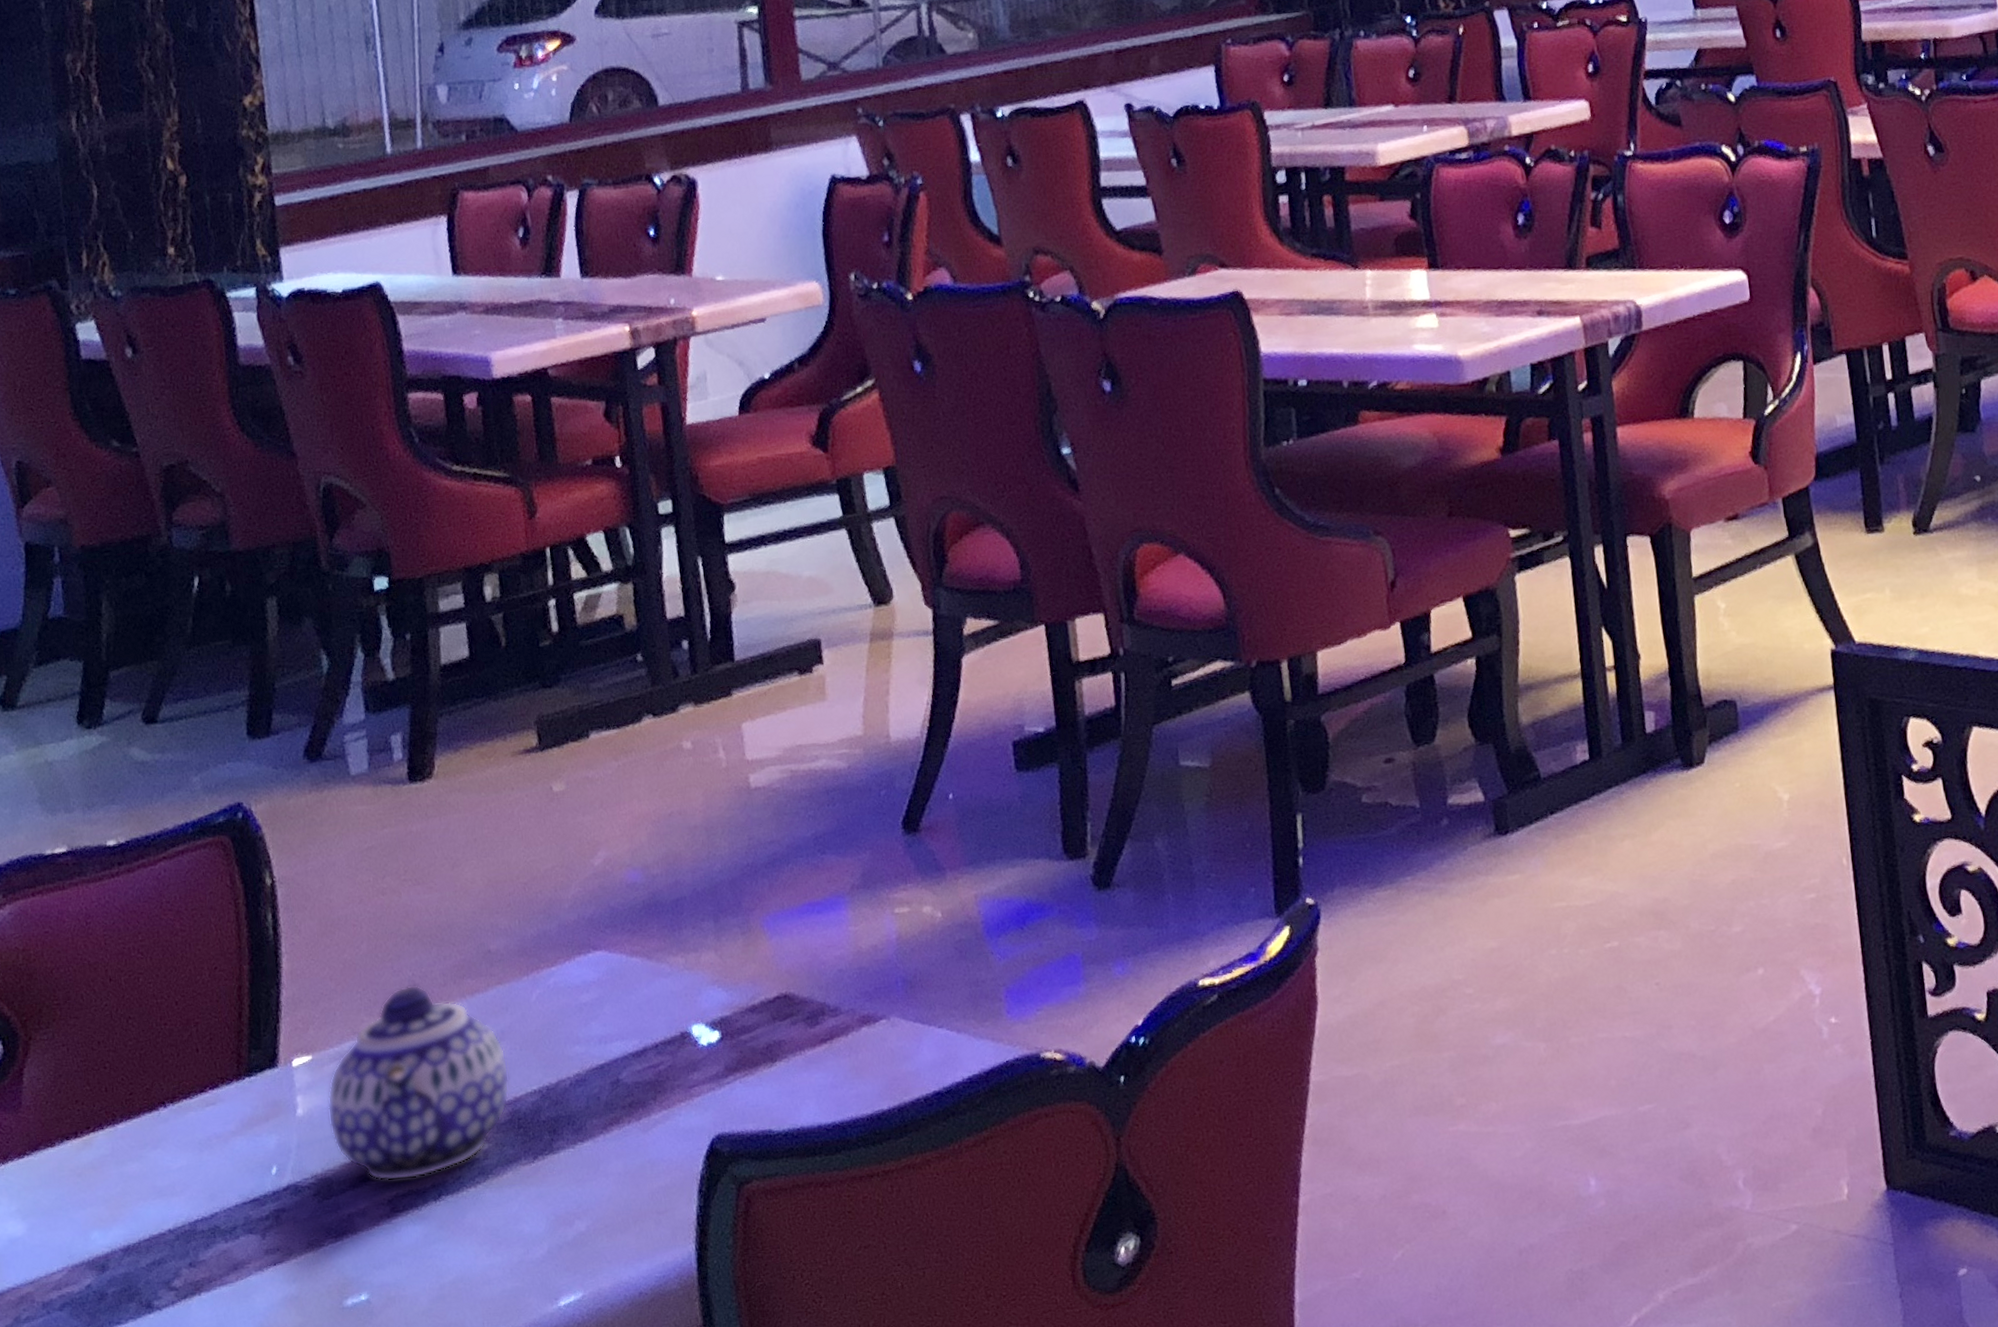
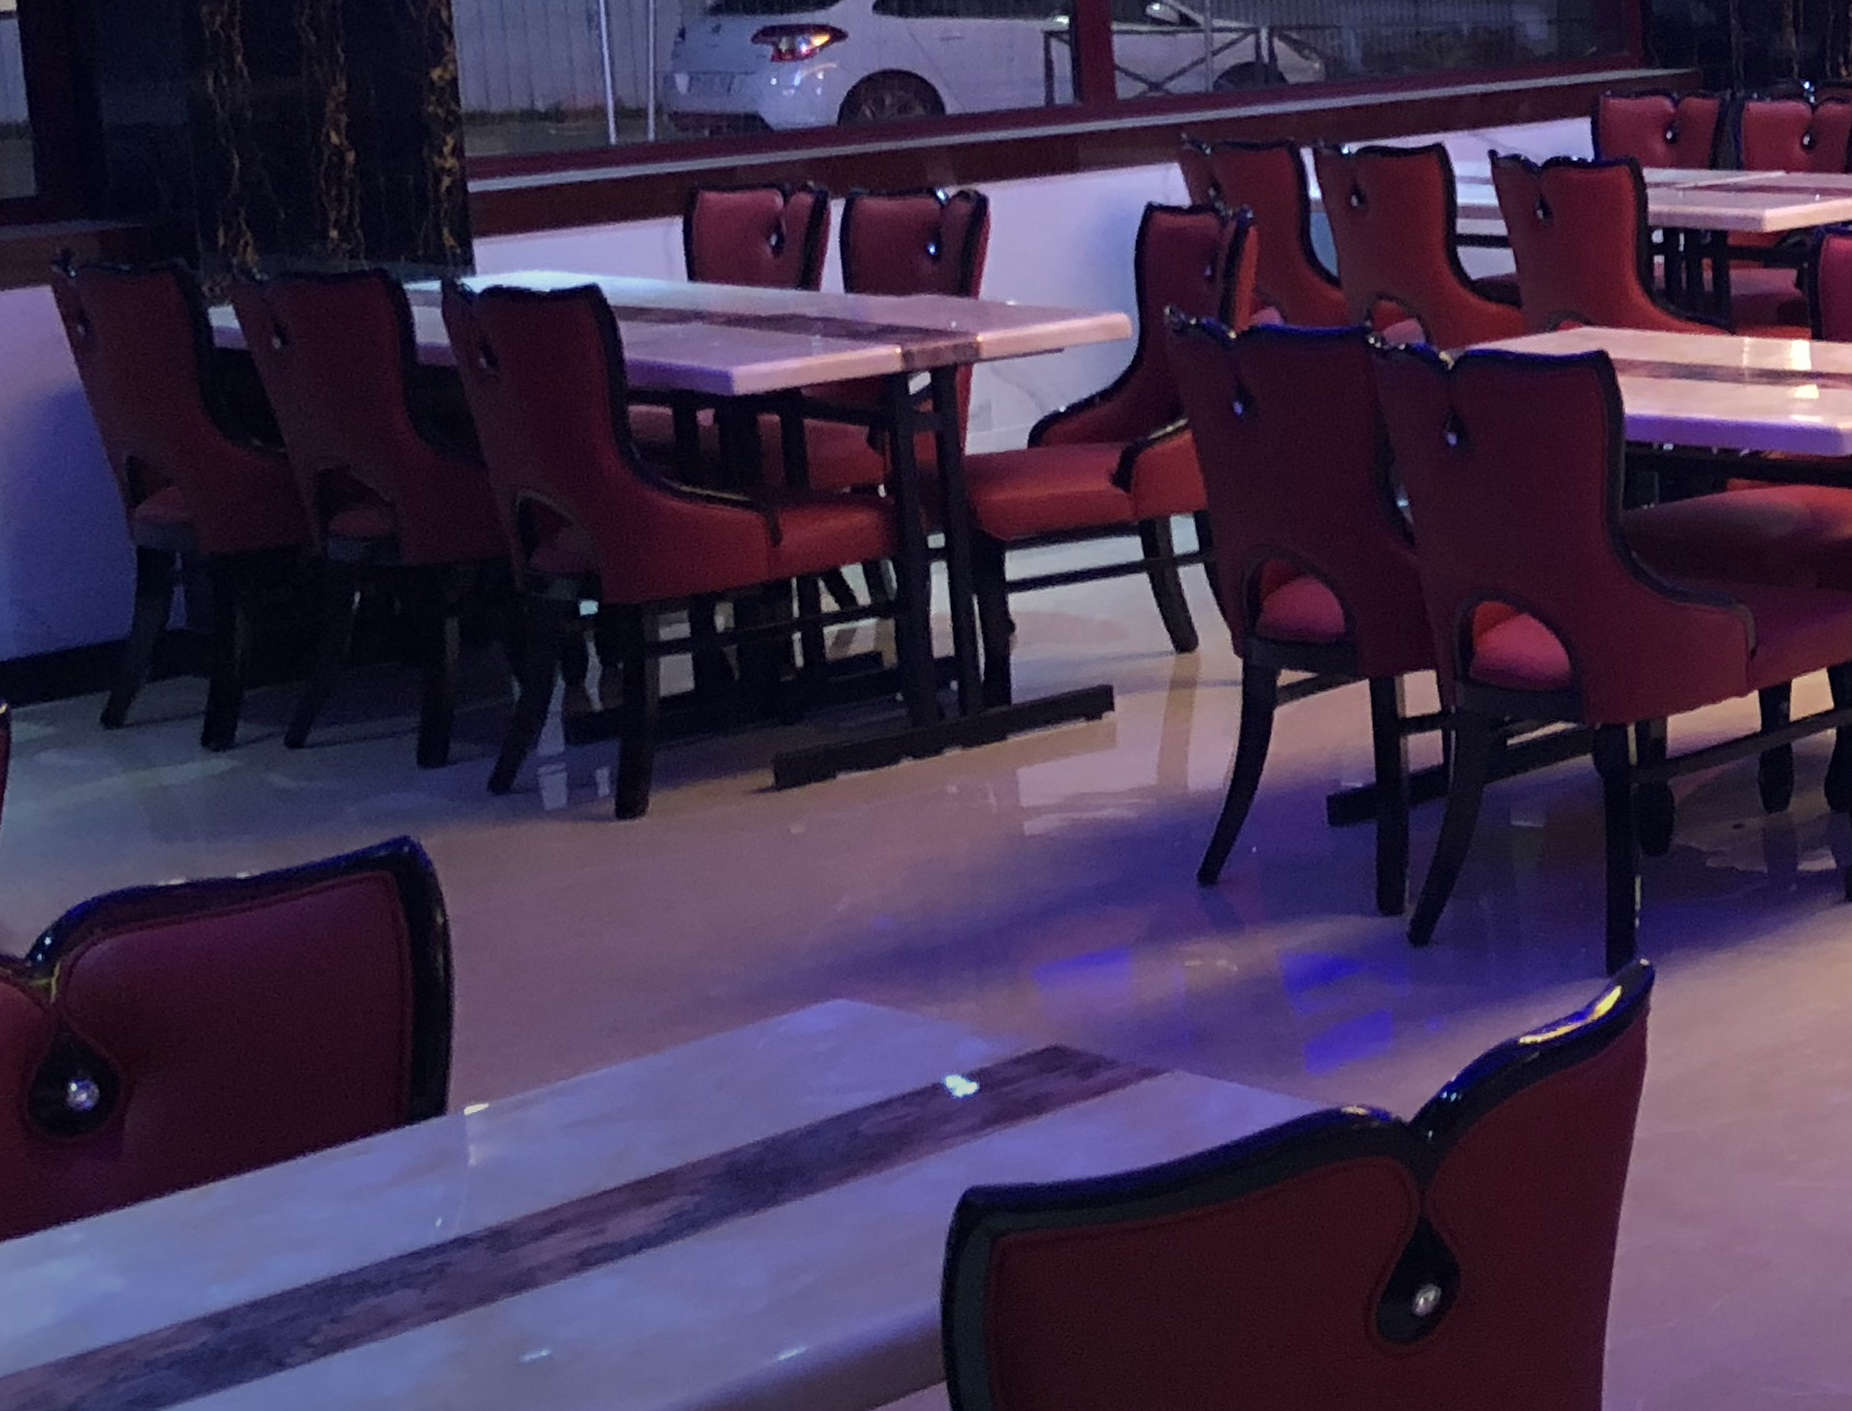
teapot: present [327,985,510,1181] -> none [506,1031,728,1234]

